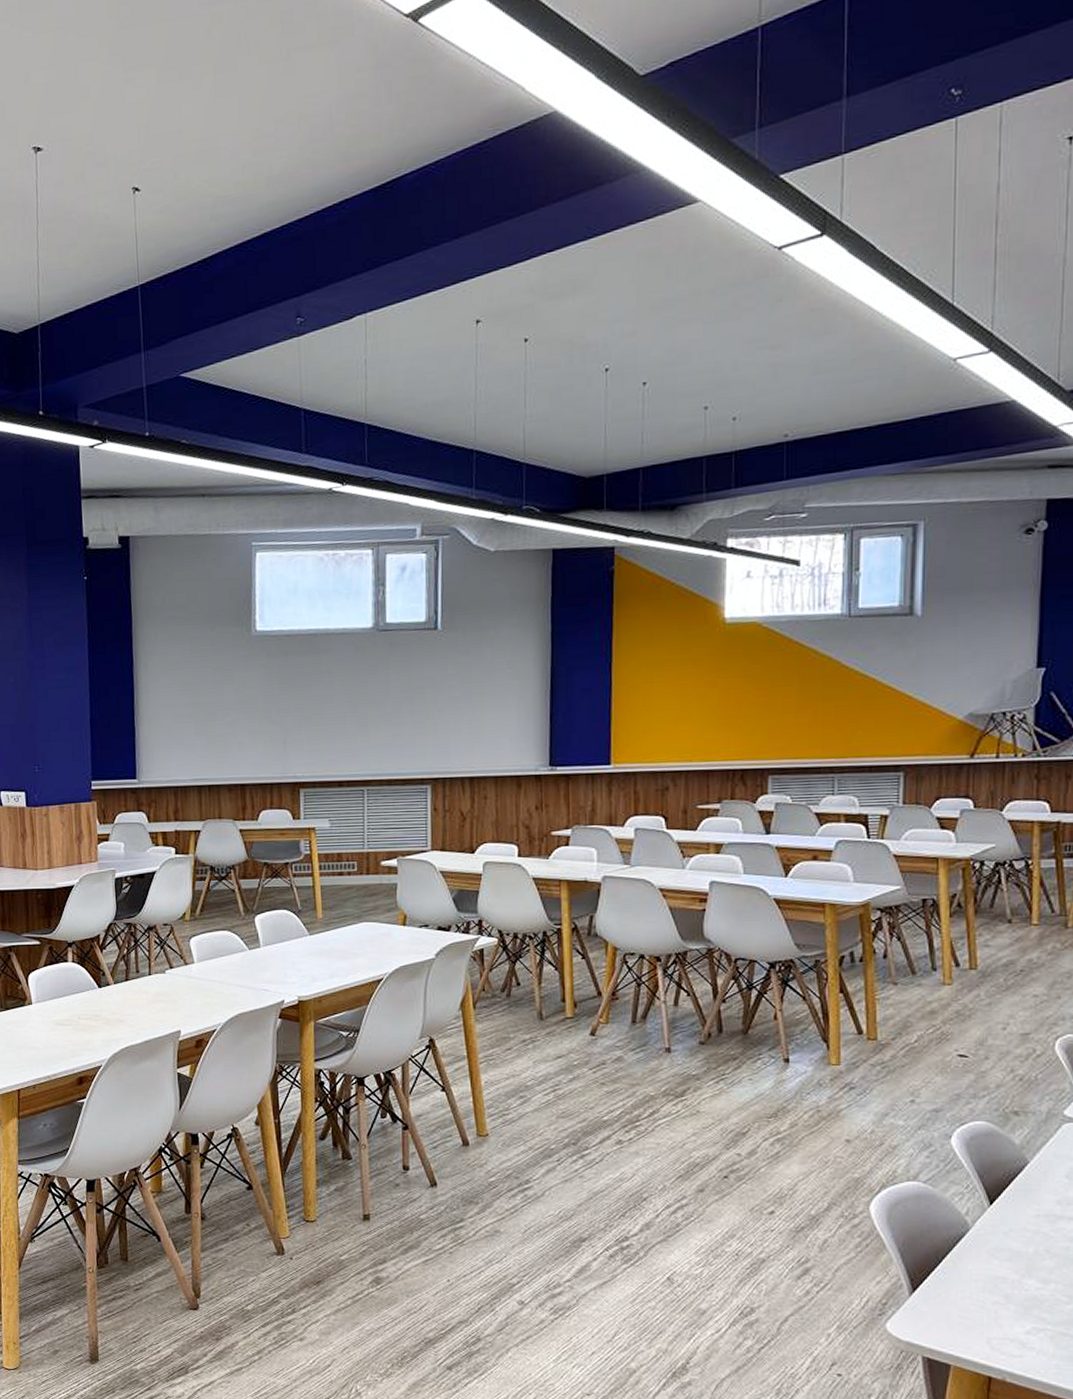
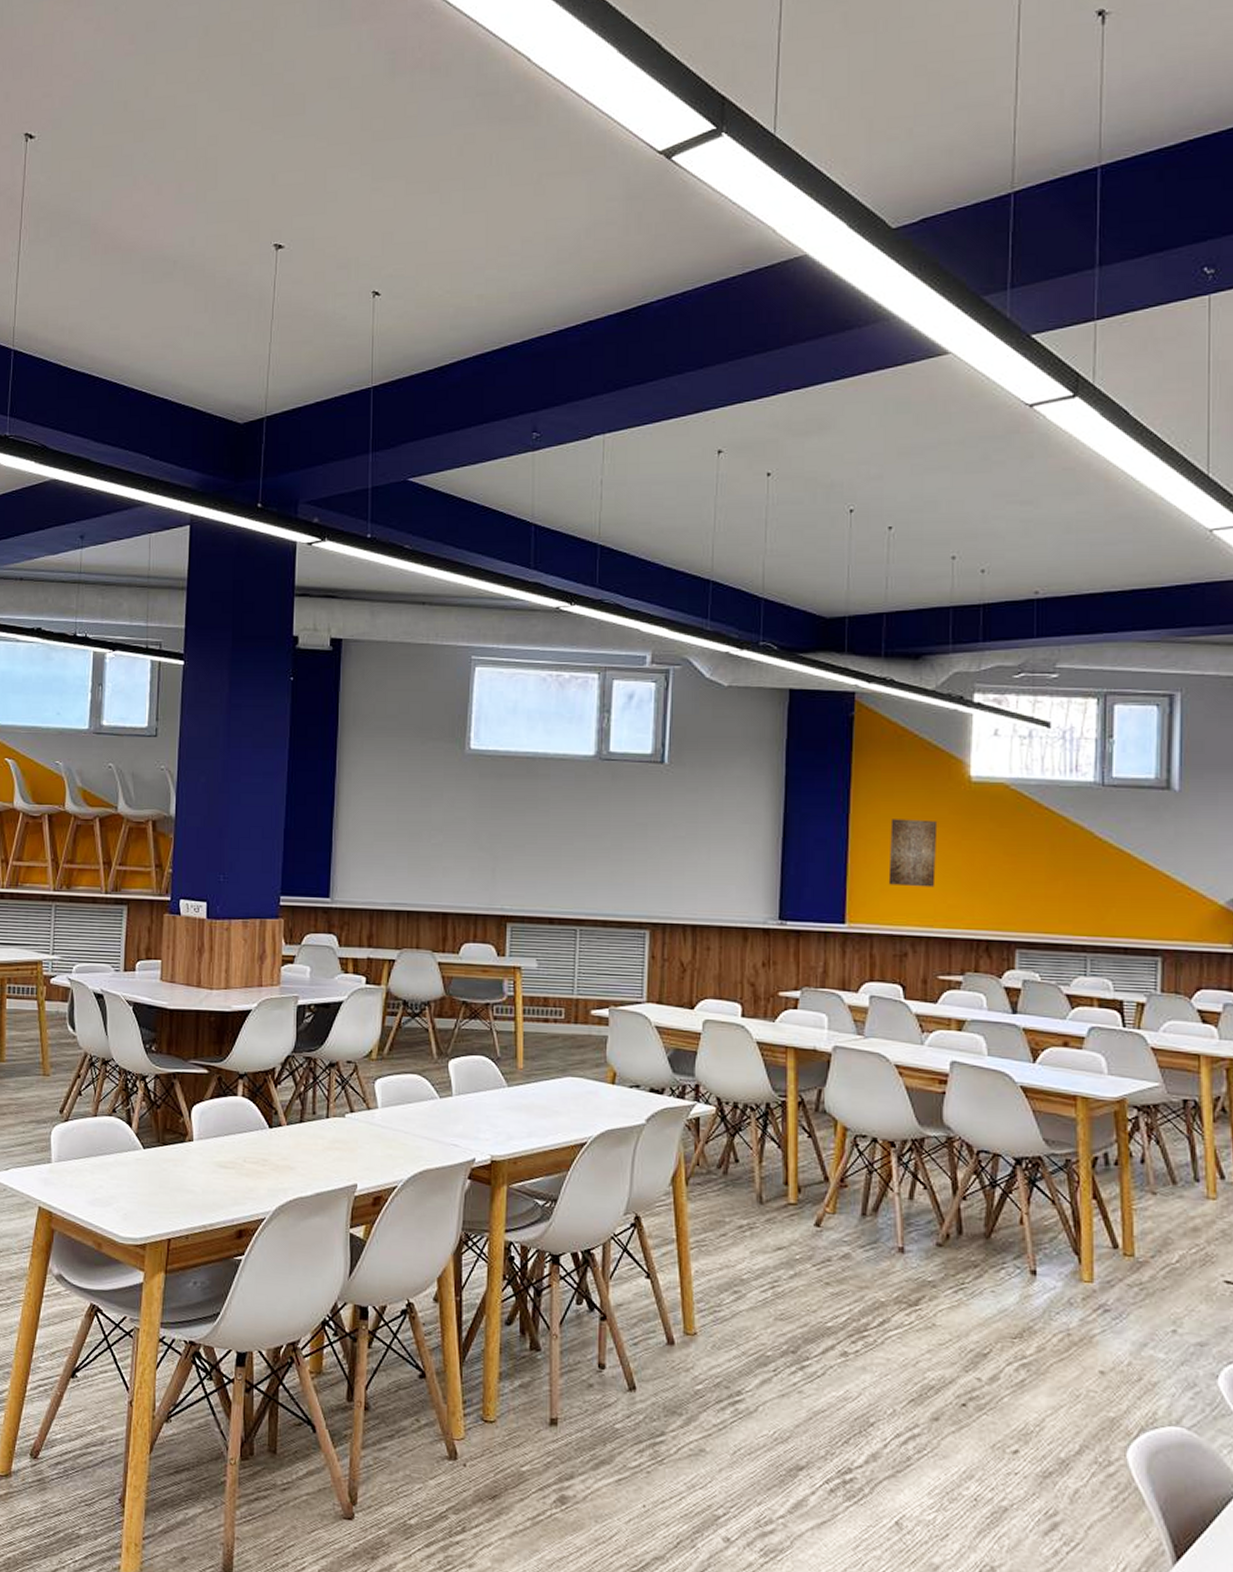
wall art: none [649,662,695,726] -> present [888,819,938,887]

